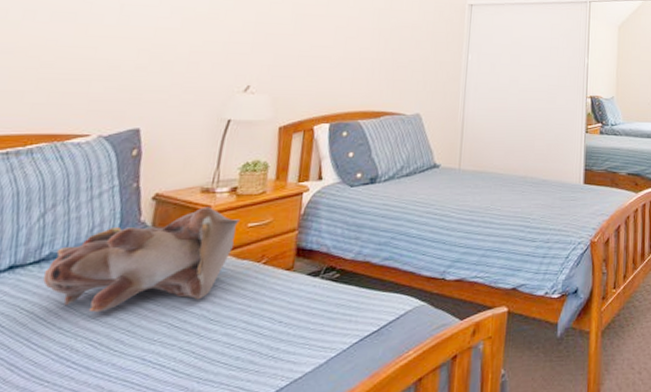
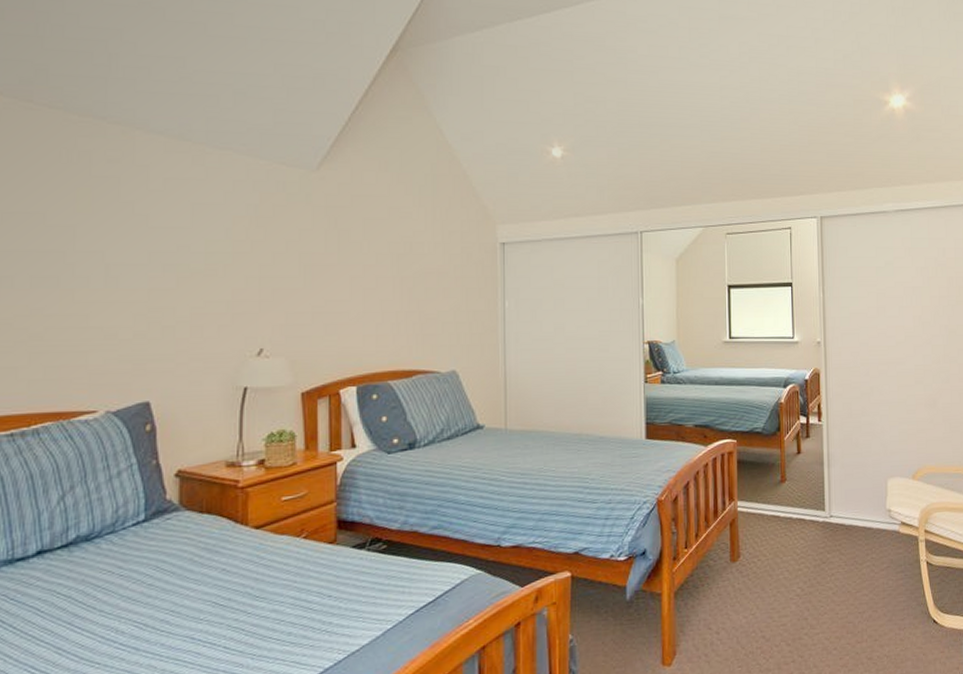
plush toy: present [43,206,240,313] -> none [75,481,272,595]

